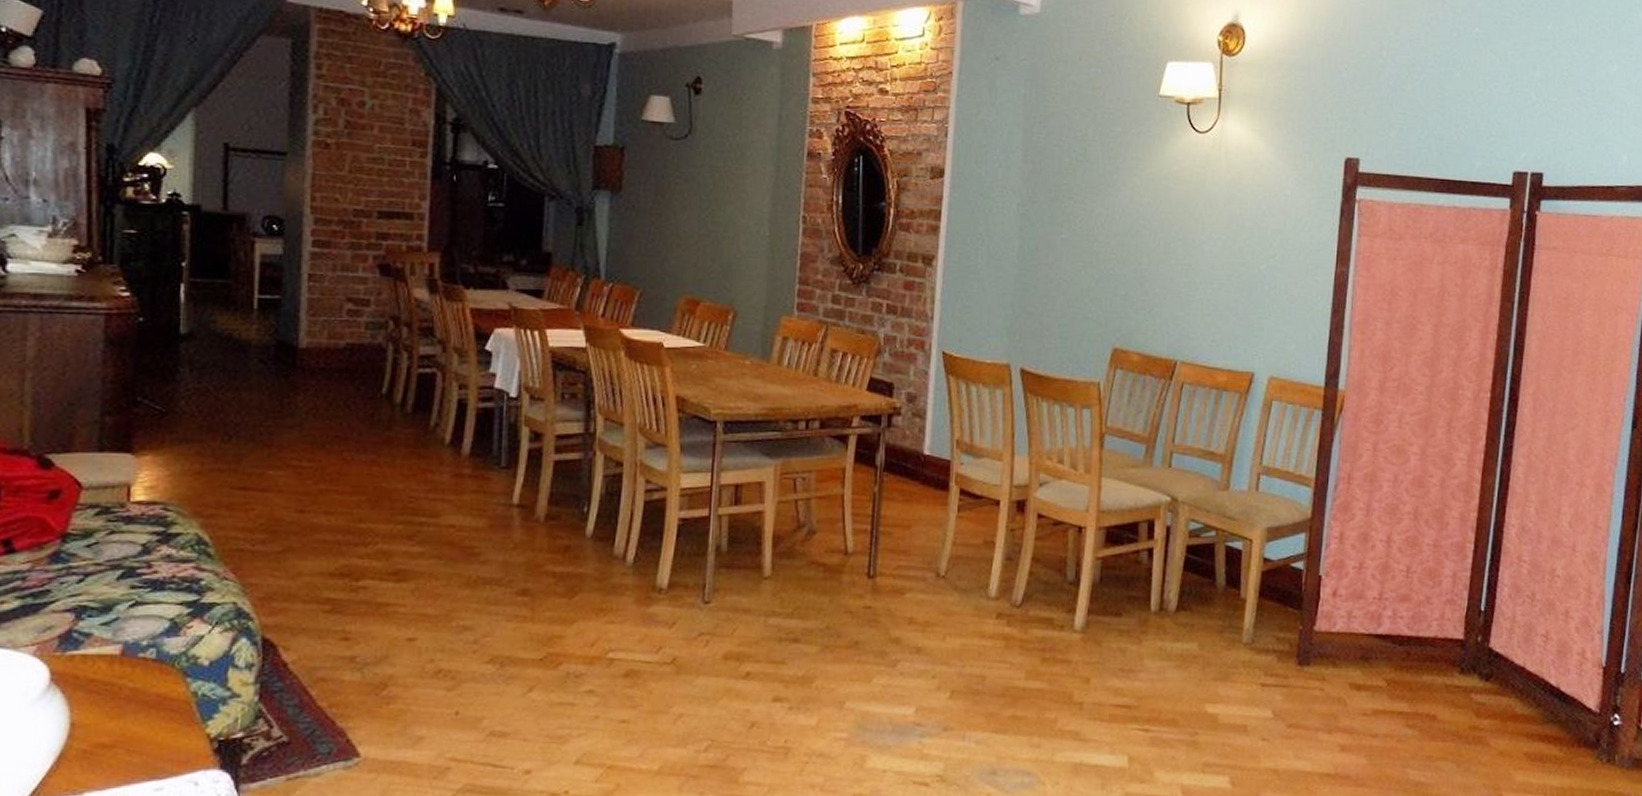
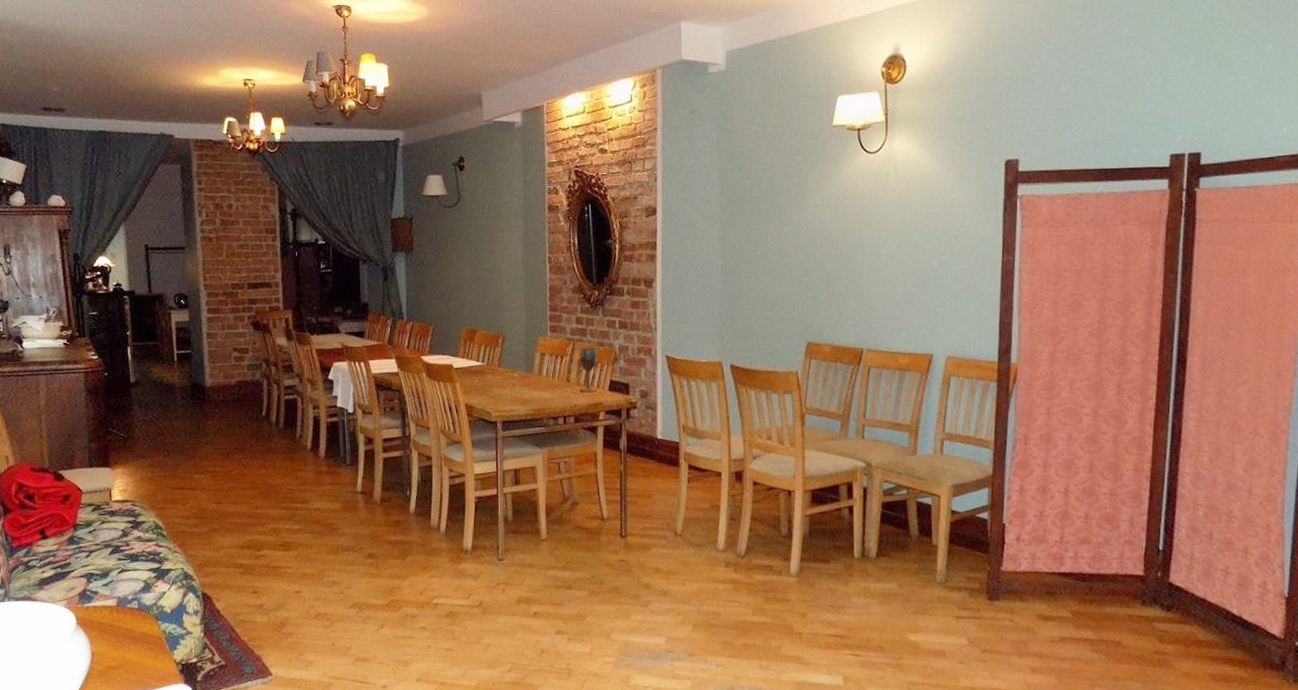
wine glass: none [830,333,856,392] -> present [578,347,597,393]

